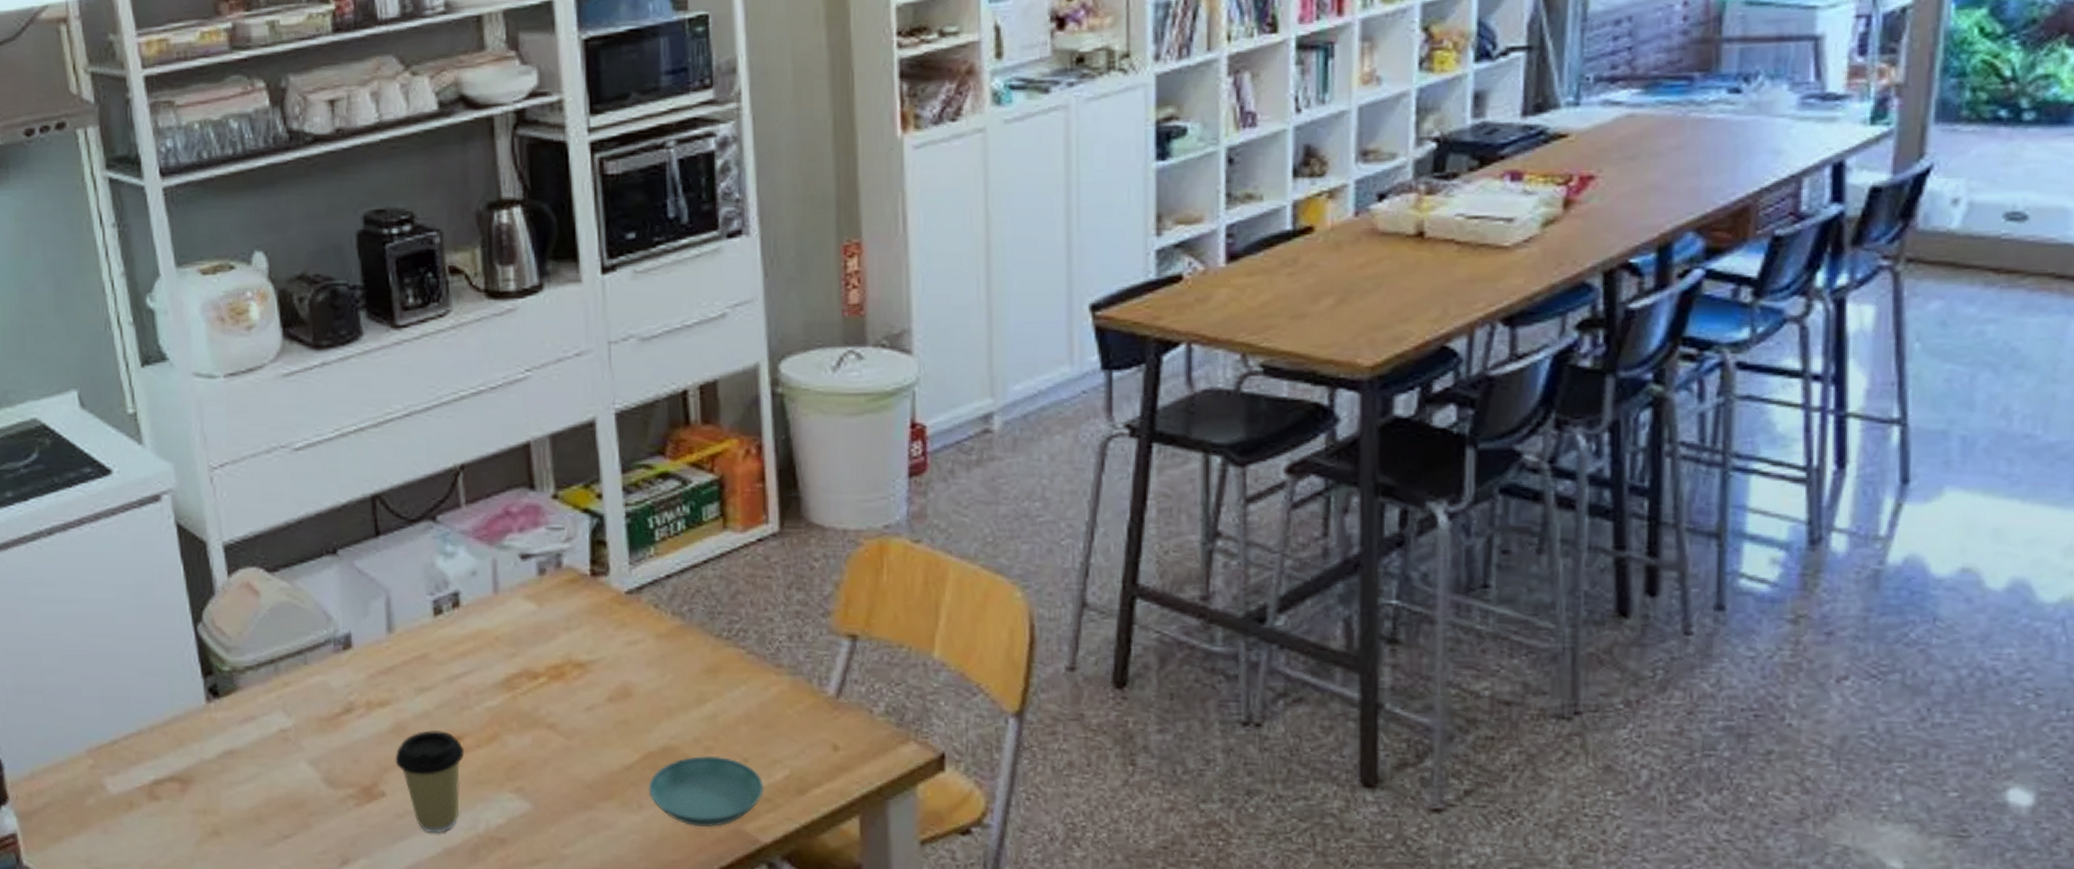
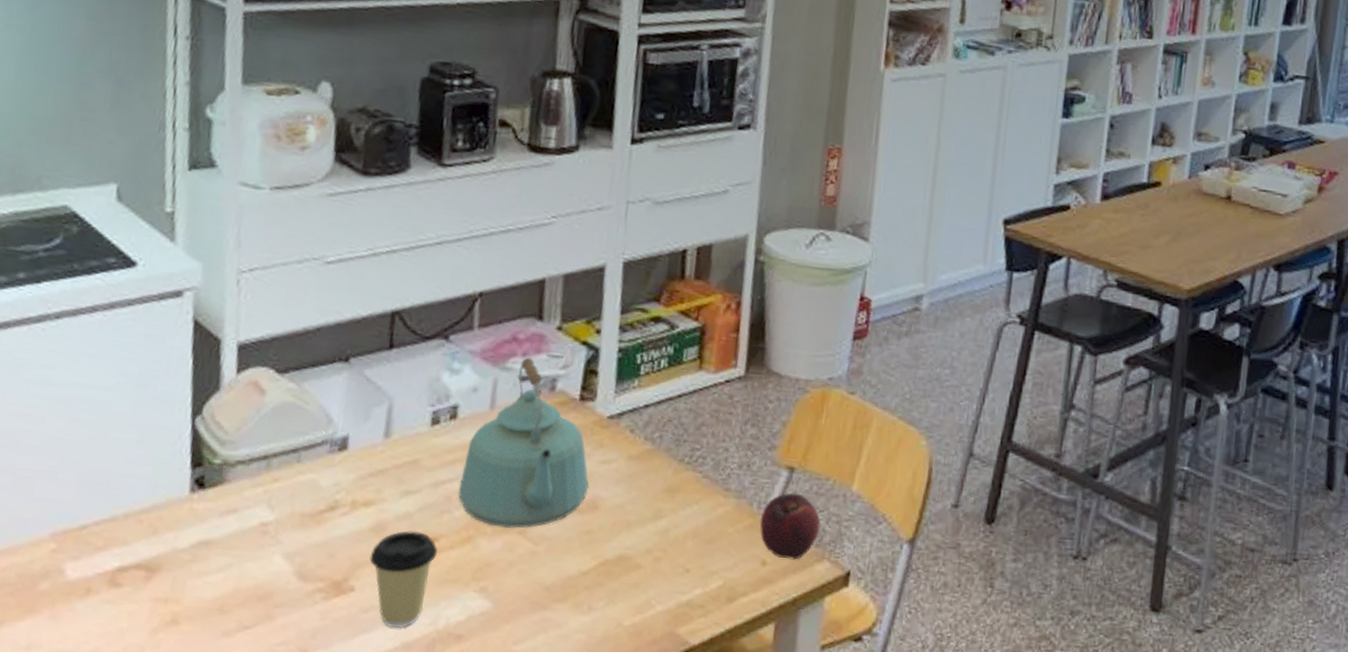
kettle: none [474,532,617,723] -> present [457,357,589,529]
saucer: present [648,755,763,828] -> none [599,564,699,630]
fruit: none [823,665,899,743] -> present [760,492,821,560]

